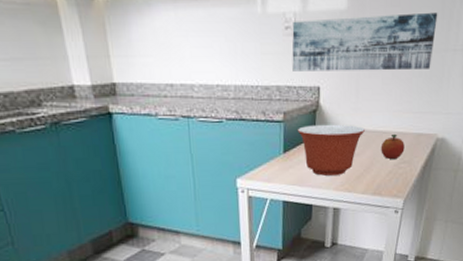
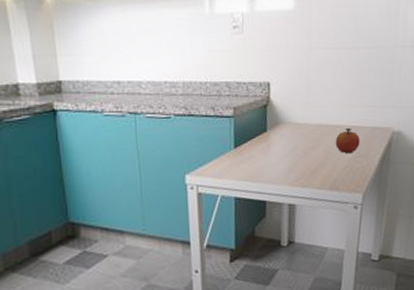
wall art: present [292,12,438,72] -> none [240,12,385,68]
mixing bowl: present [297,124,365,176] -> none [247,118,318,171]

